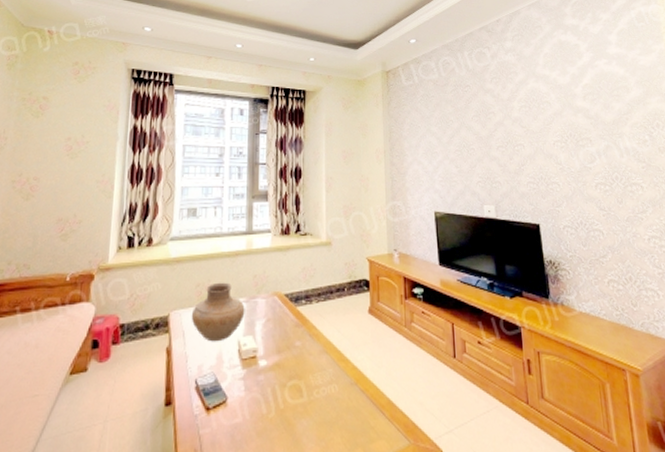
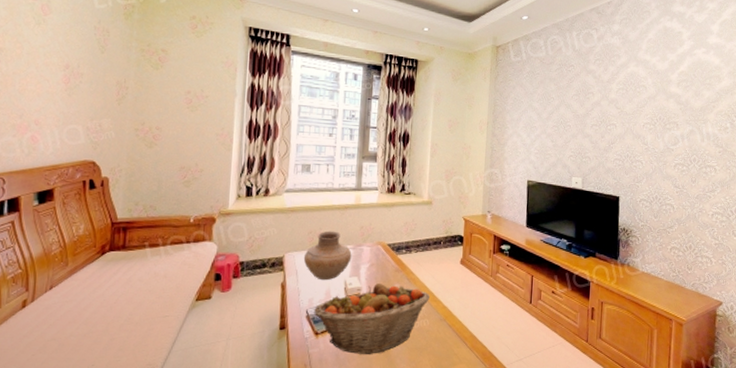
fruit basket: none [204,342,336,433] -> present [314,284,430,354]

